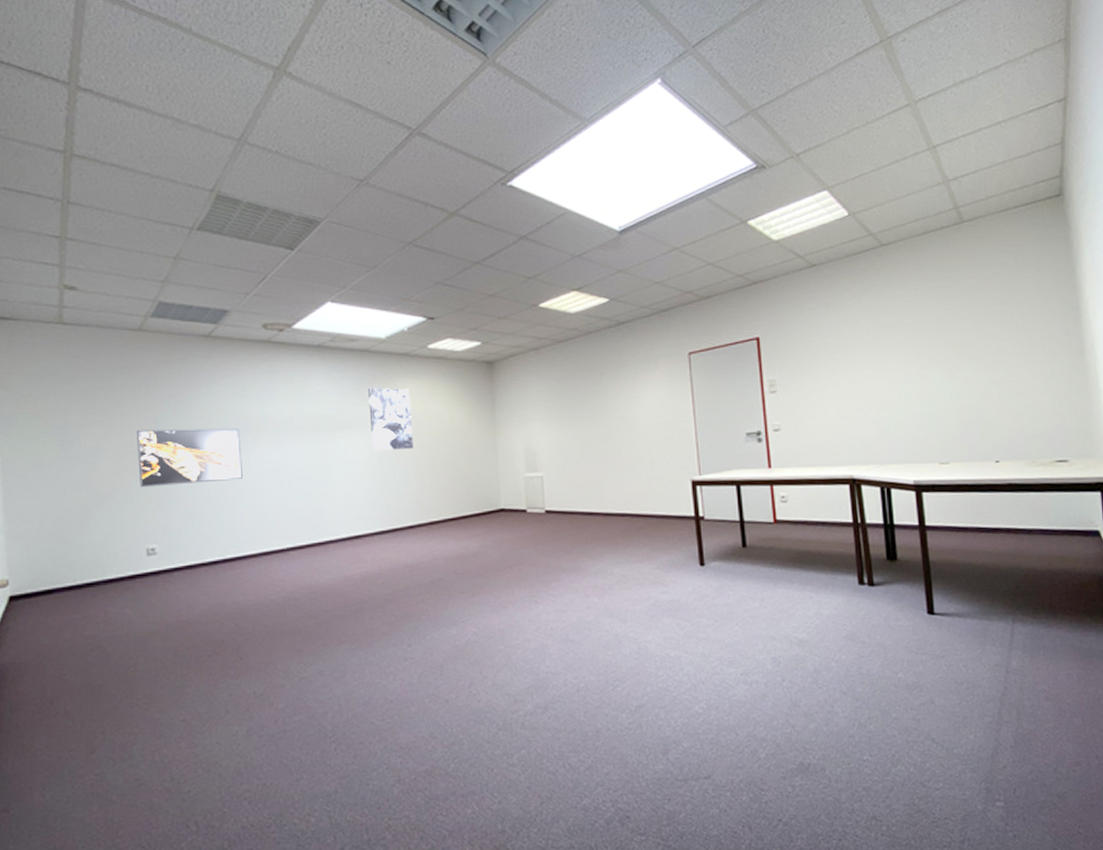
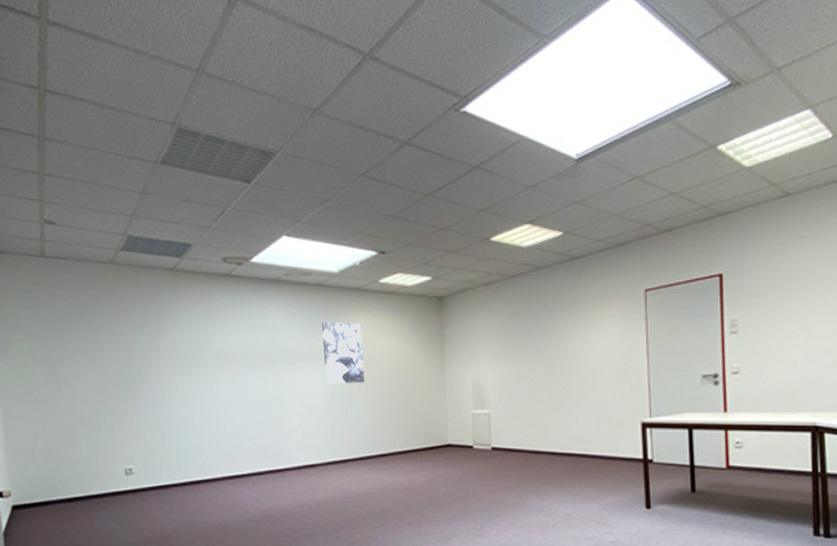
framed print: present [137,428,243,488] -> none [113,358,207,413]

